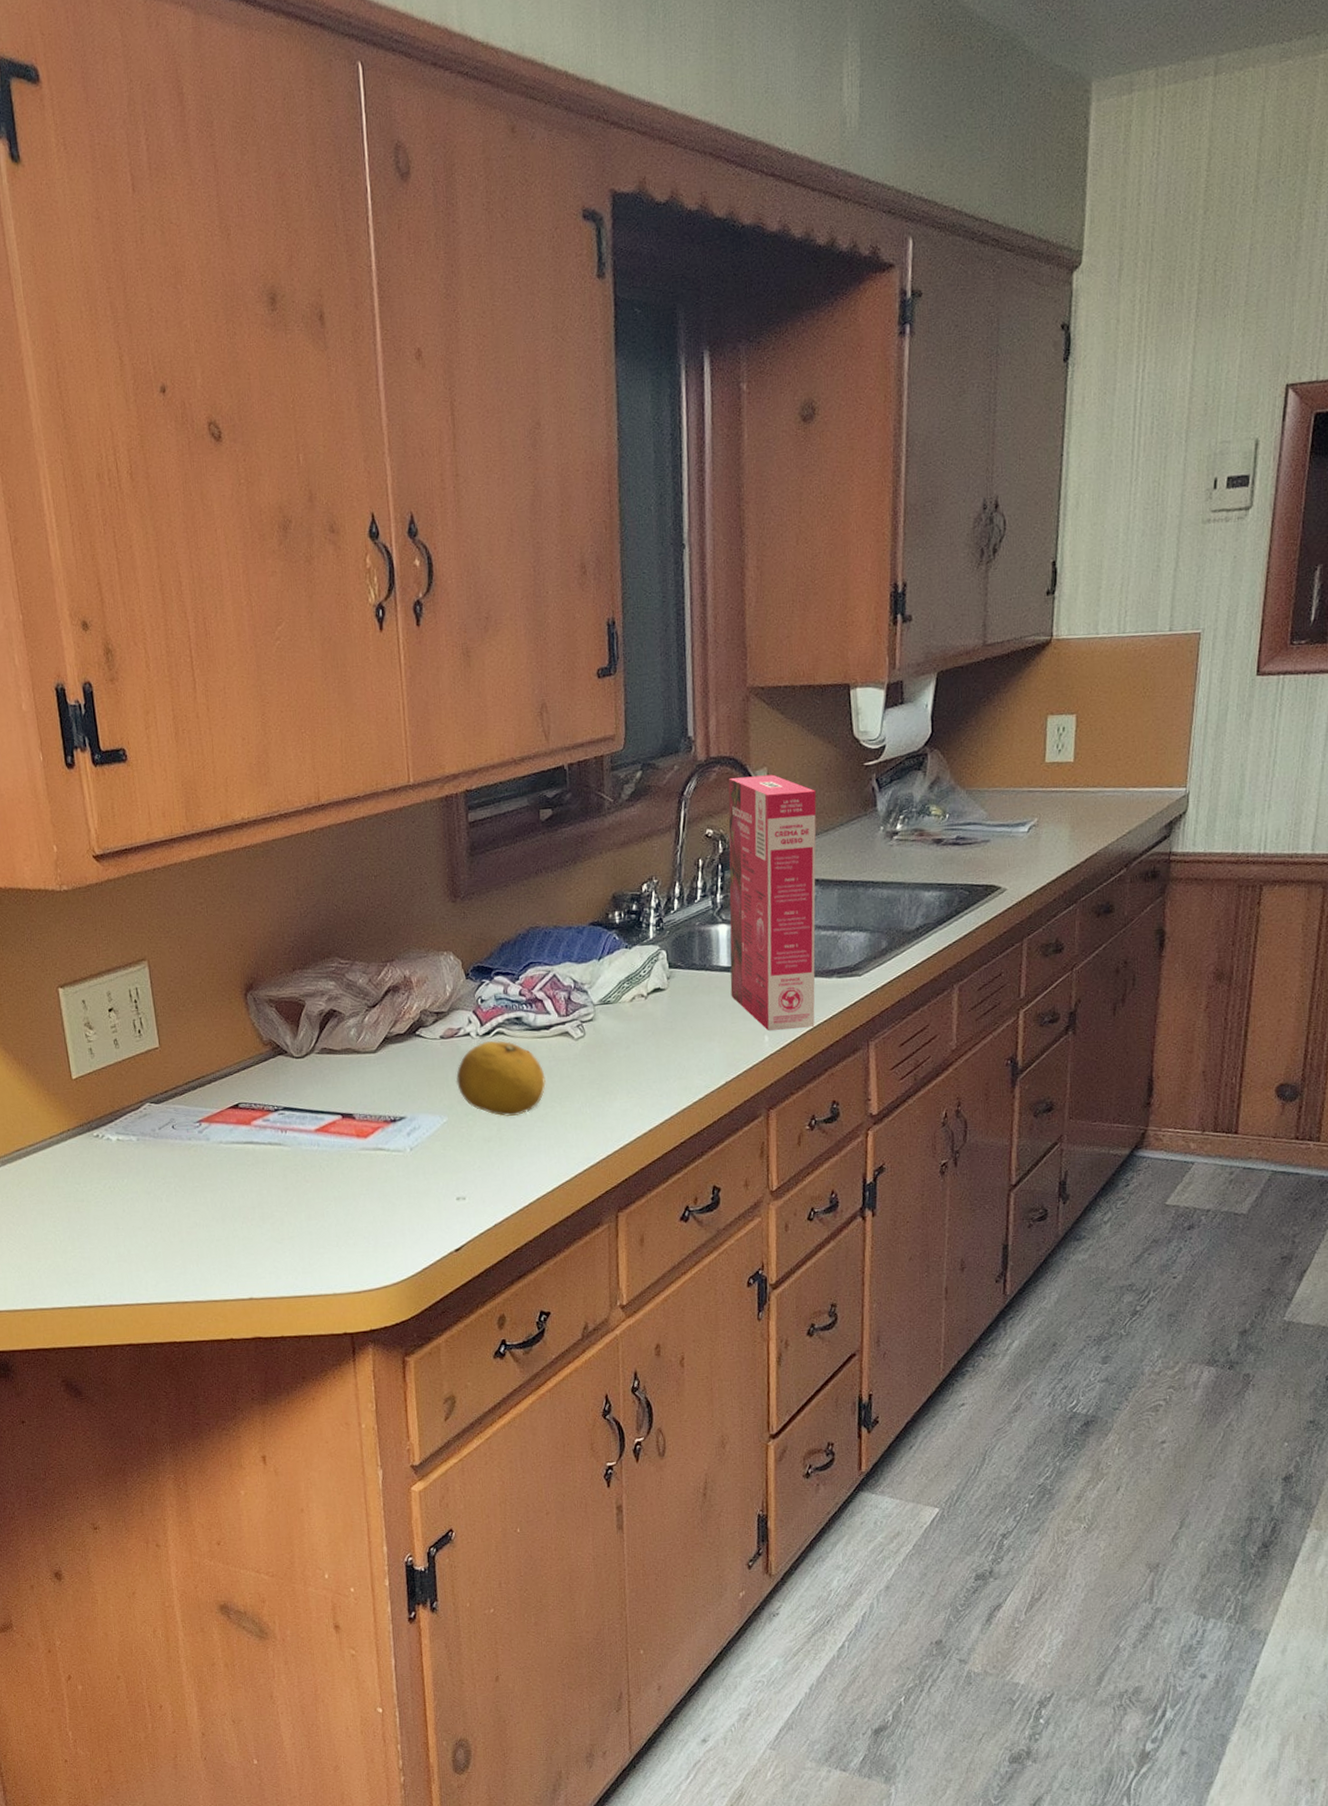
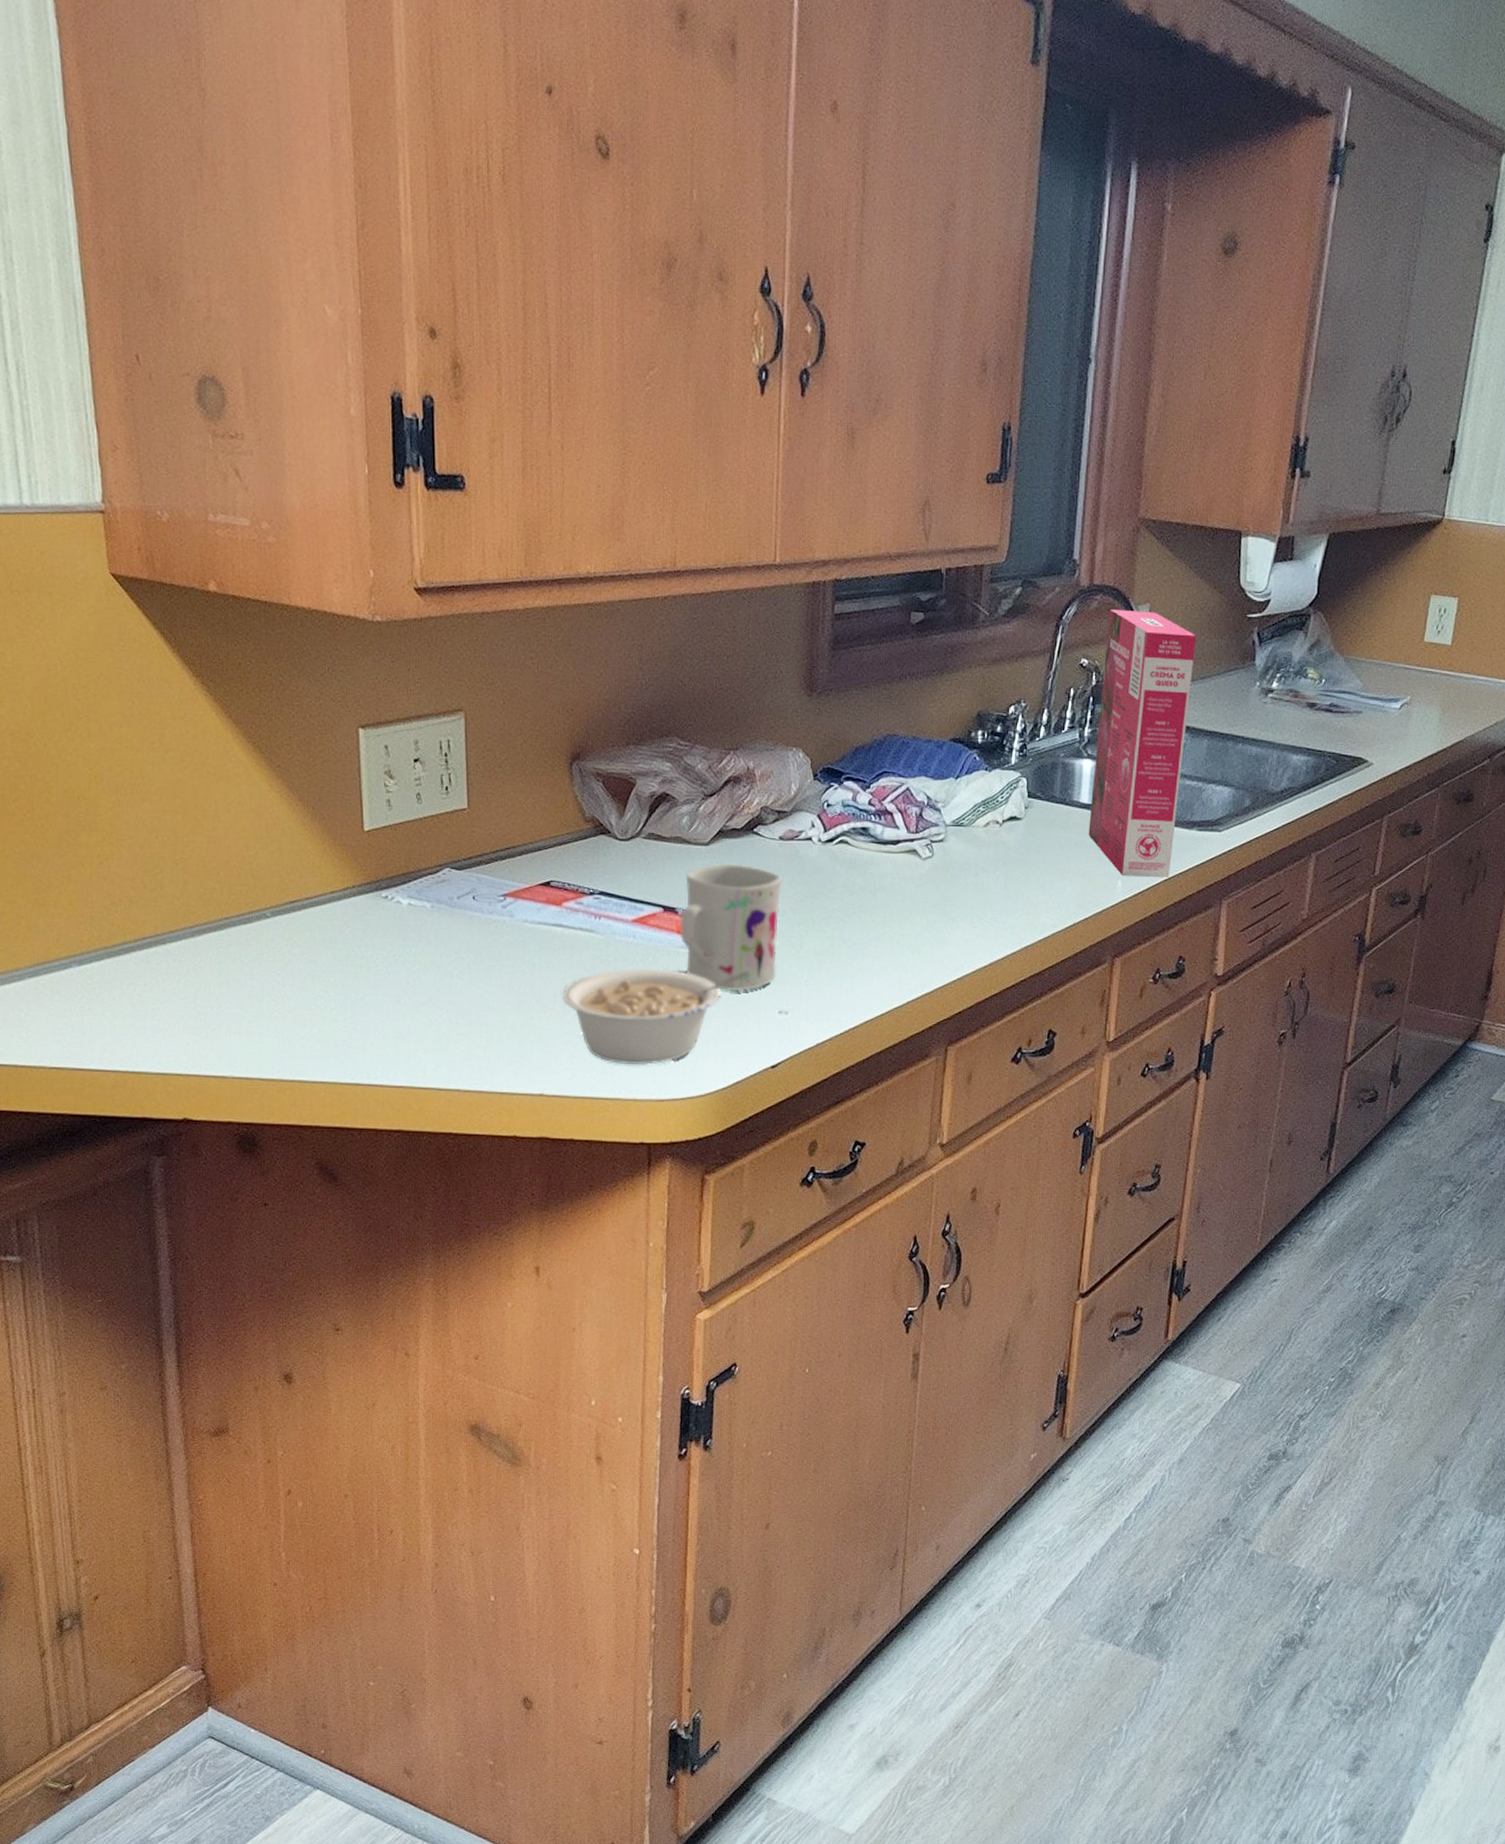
legume: none [260,1165,427,1264] -> present [562,968,750,1066]
mug: none [357,1066,452,1185] -> present [679,863,782,992]
fruit: present [456,1040,546,1116] -> none [791,848,887,931]

